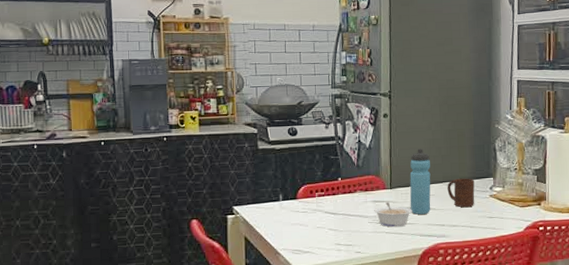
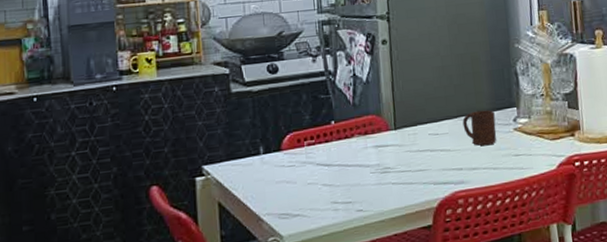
legume: present [374,202,412,228] -> none [376,146,423,177]
water bottle: present [410,148,431,215] -> none [417,78,445,159]

